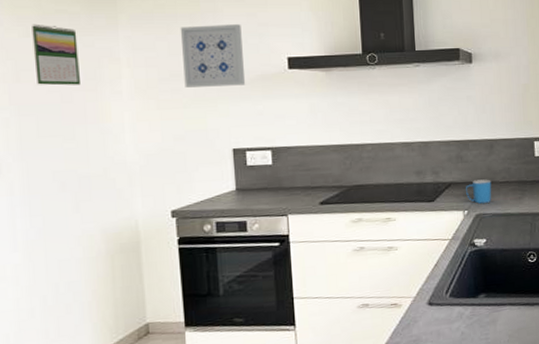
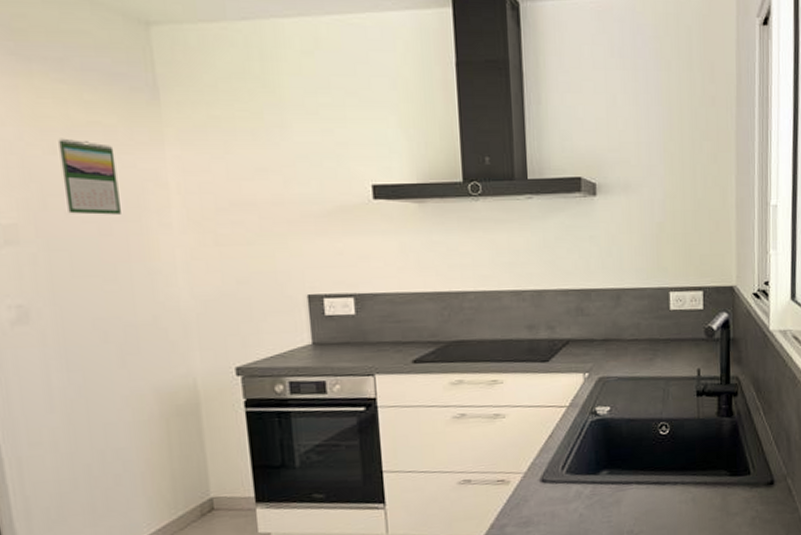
wall art: present [180,24,246,88] -> none [240,143,322,220]
mug: present [466,179,492,204] -> none [587,336,618,365]

